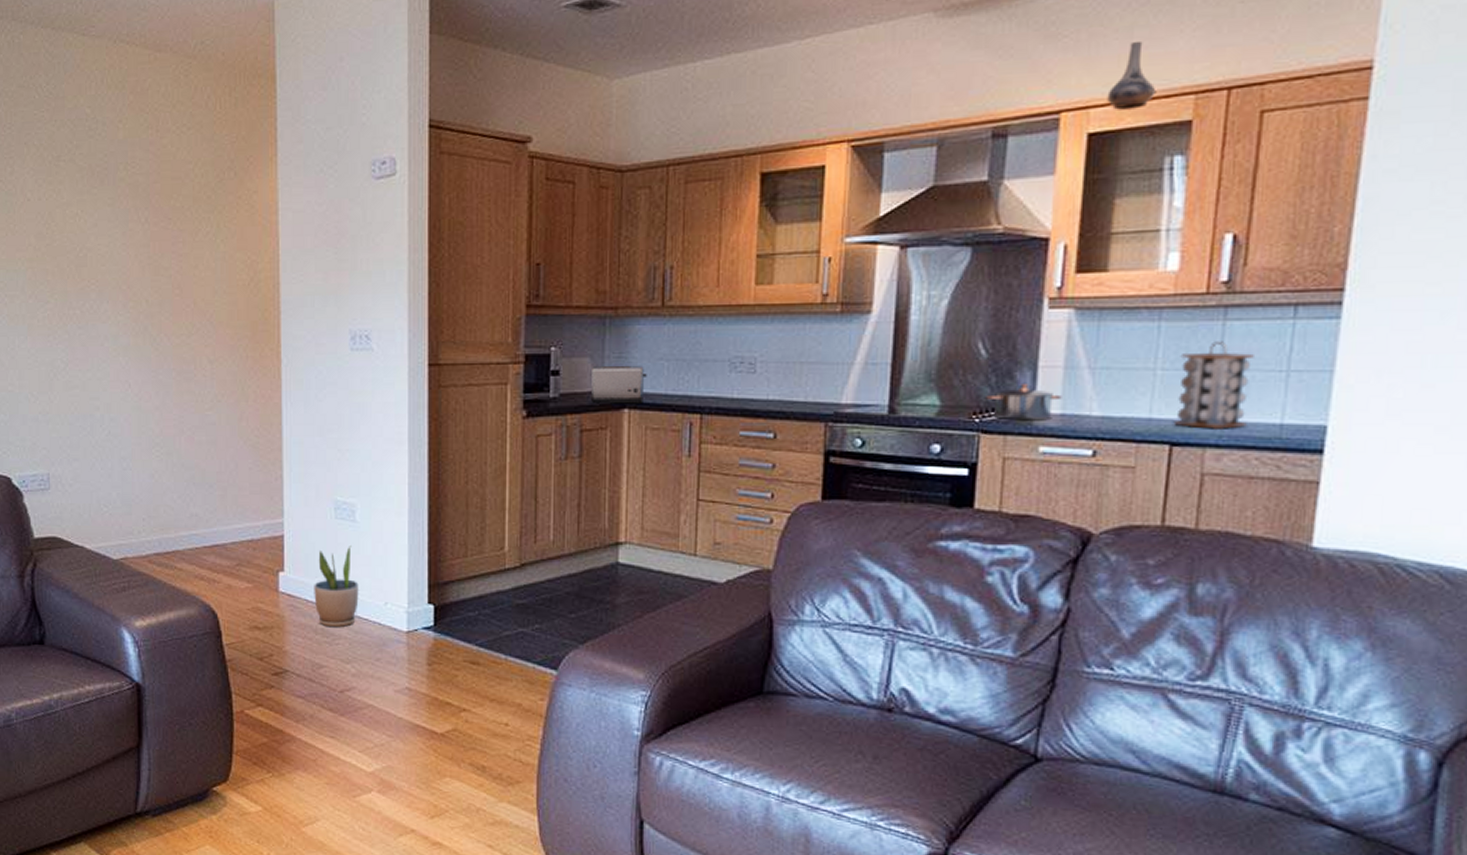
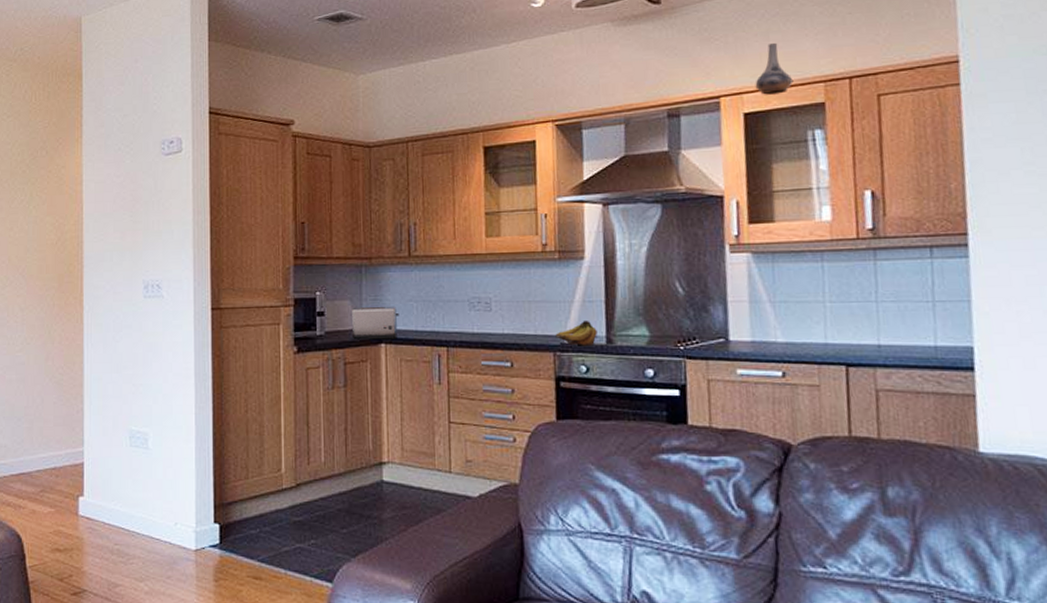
potted plant: present [314,546,359,628] -> none [110,471,151,548]
fruit: none [829,385,879,416] -> present [555,320,597,346]
cooking pot: present [986,382,1062,421] -> none [687,315,751,348]
spice rack: present [1173,341,1254,431] -> none [843,278,907,353]

